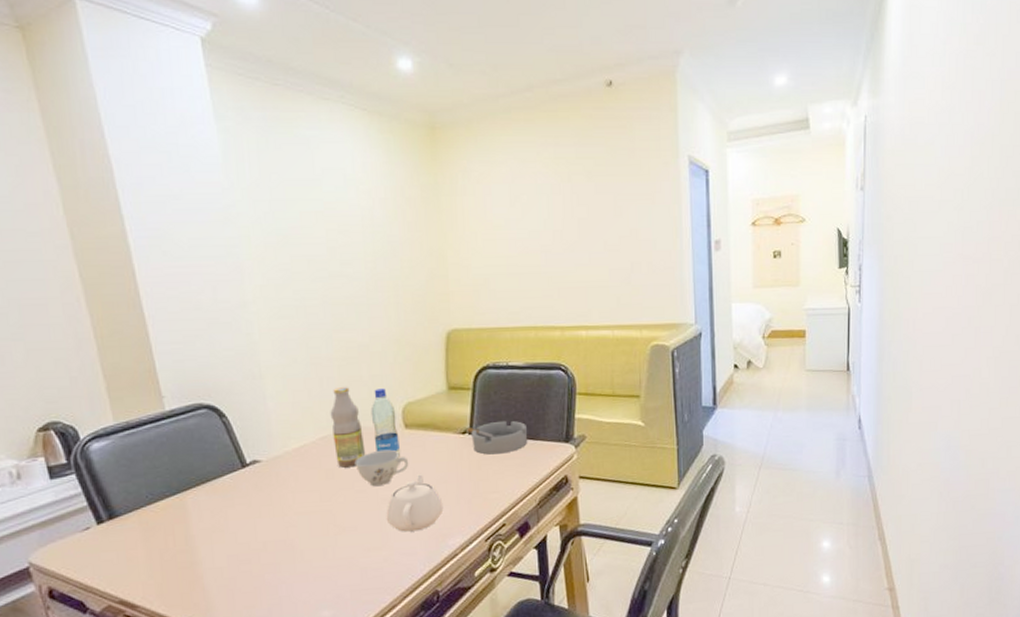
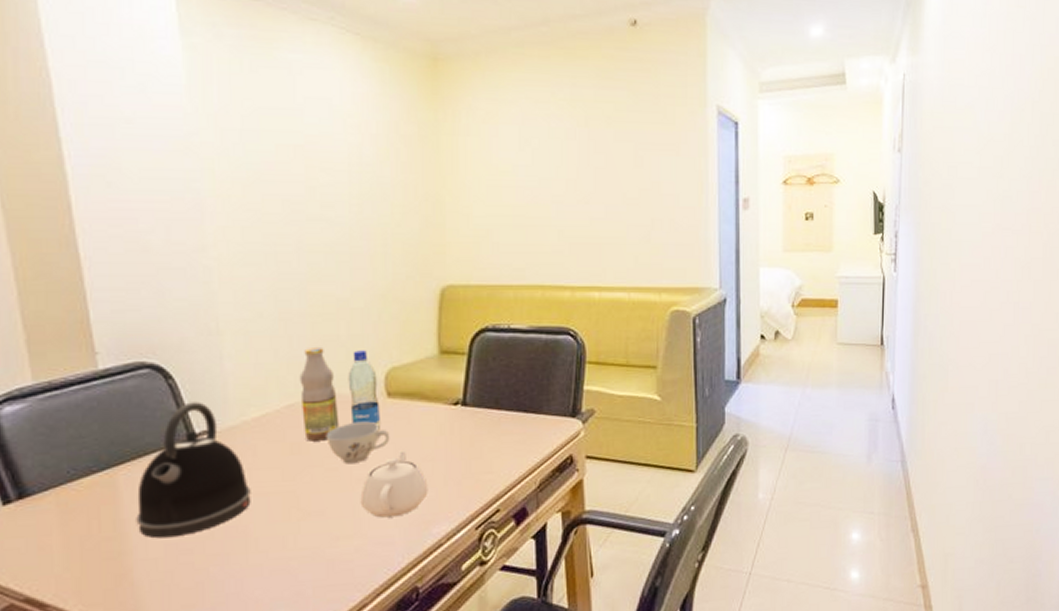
kettle: none [203,436,295,551] -> present [136,402,251,539]
ashtray: present [467,420,528,455] -> none [459,390,530,429]

